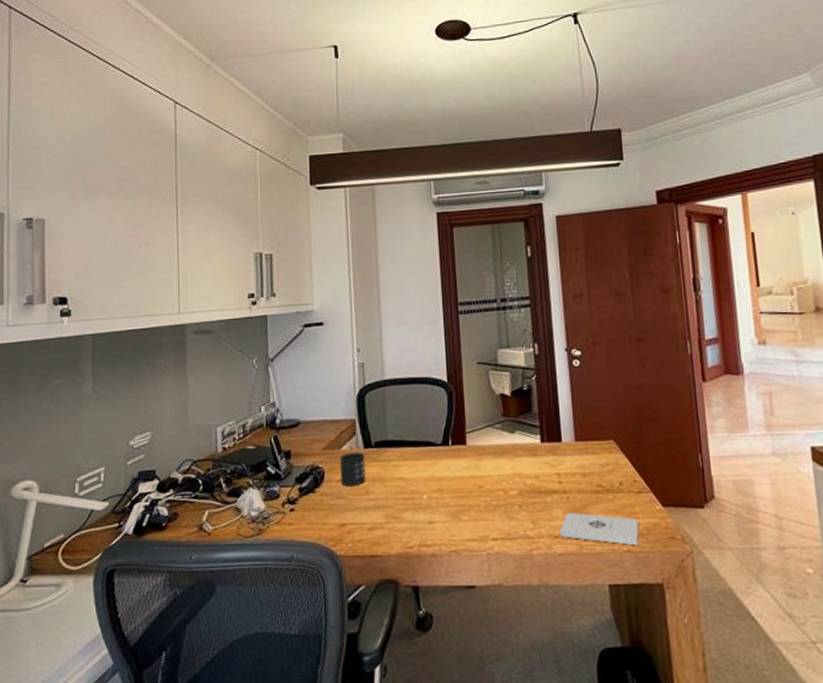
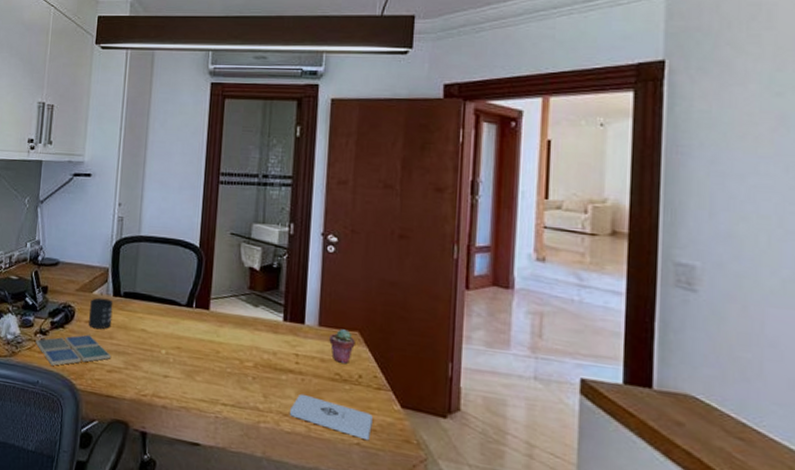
drink coaster: none [284,494,369,536] -> present [35,334,111,366]
potted succulent: none [587,440,612,474] -> present [329,329,355,363]

